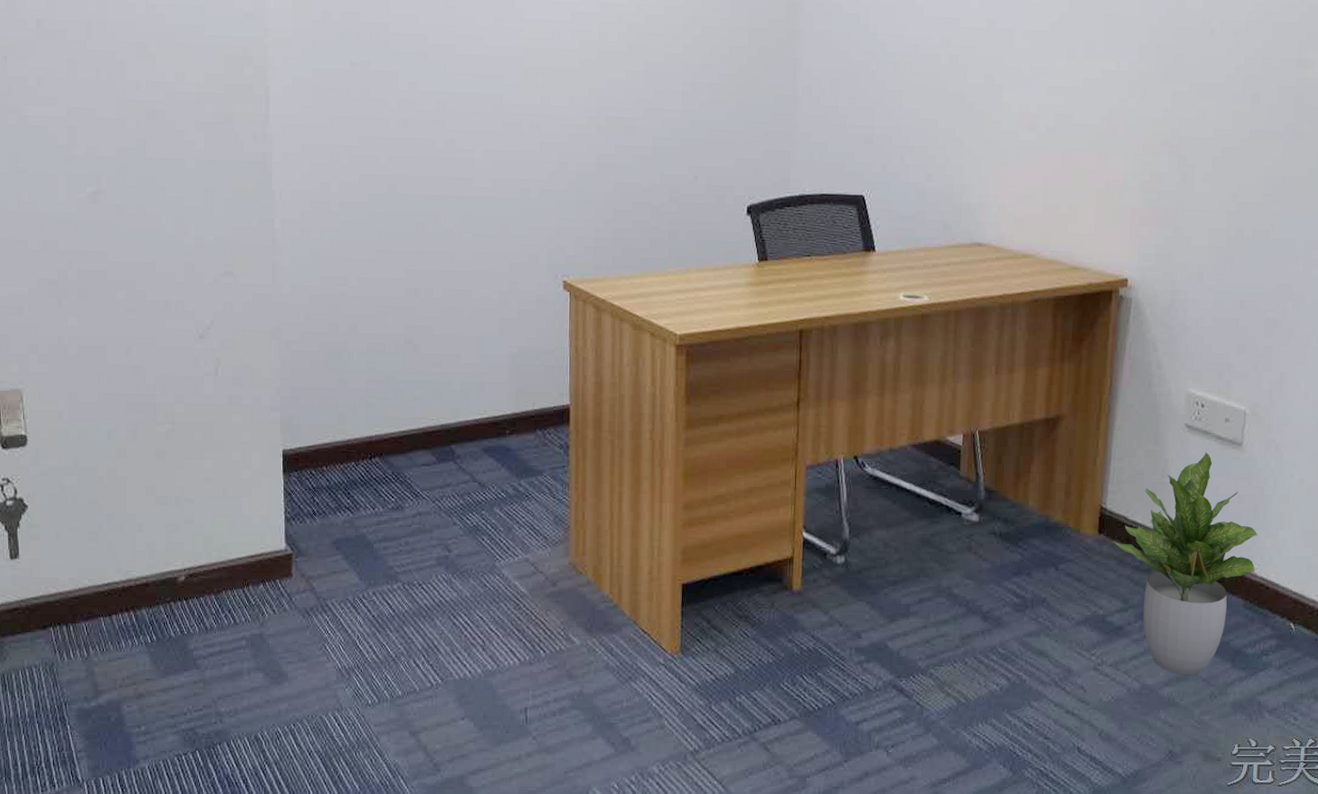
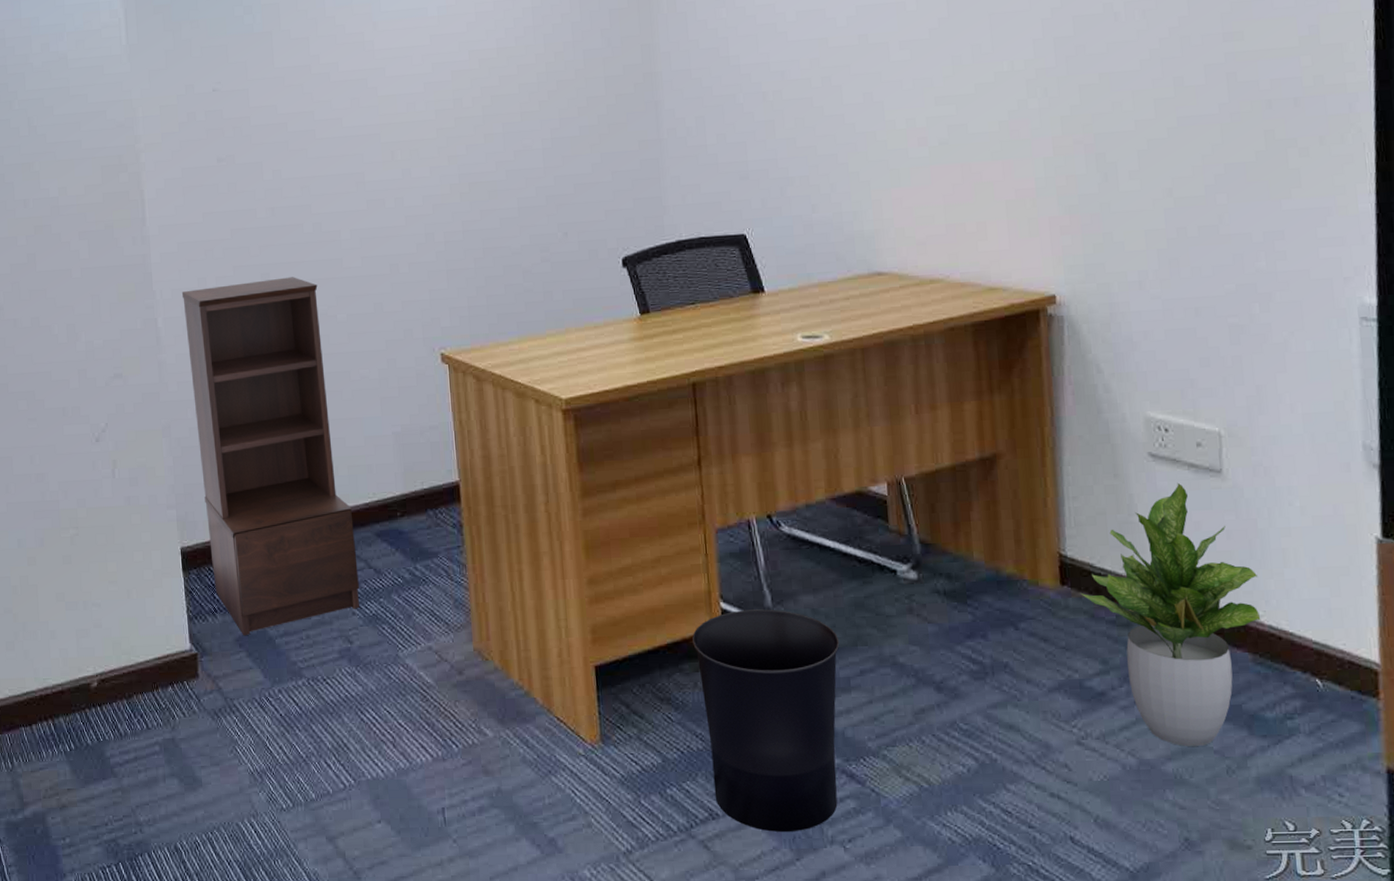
bookshelf: none [302,191,463,540] -> present [181,277,359,636]
waste bin: none [774,540,905,737] -> present [692,609,840,832]

